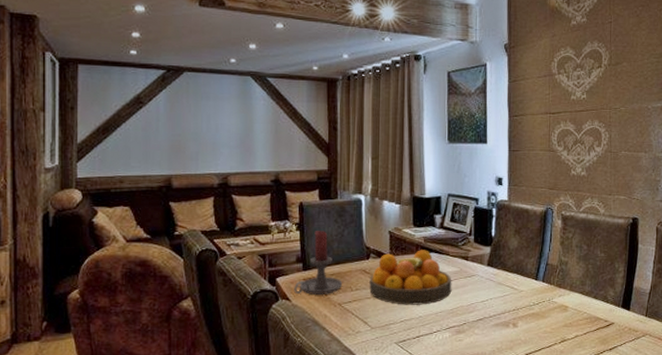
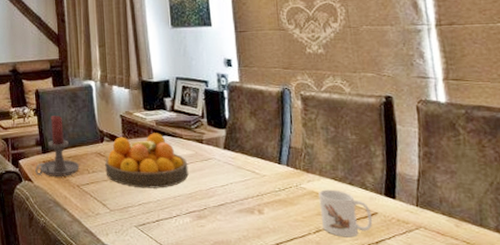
mug: none [567,303,610,346] -> present [319,189,373,238]

